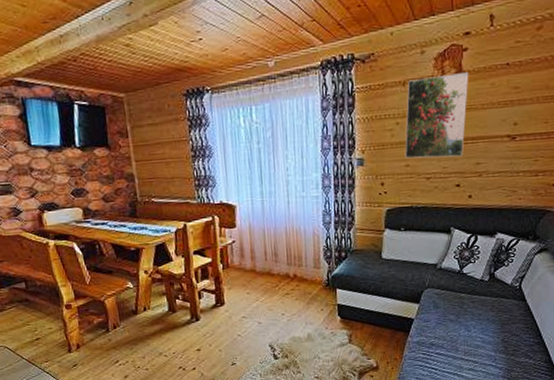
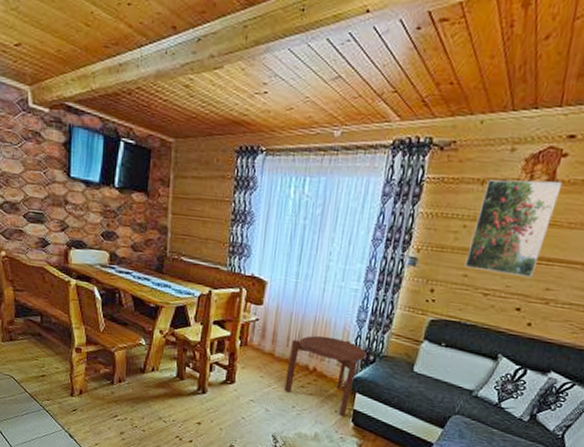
side table: none [269,243,338,314] -> present [284,335,367,417]

